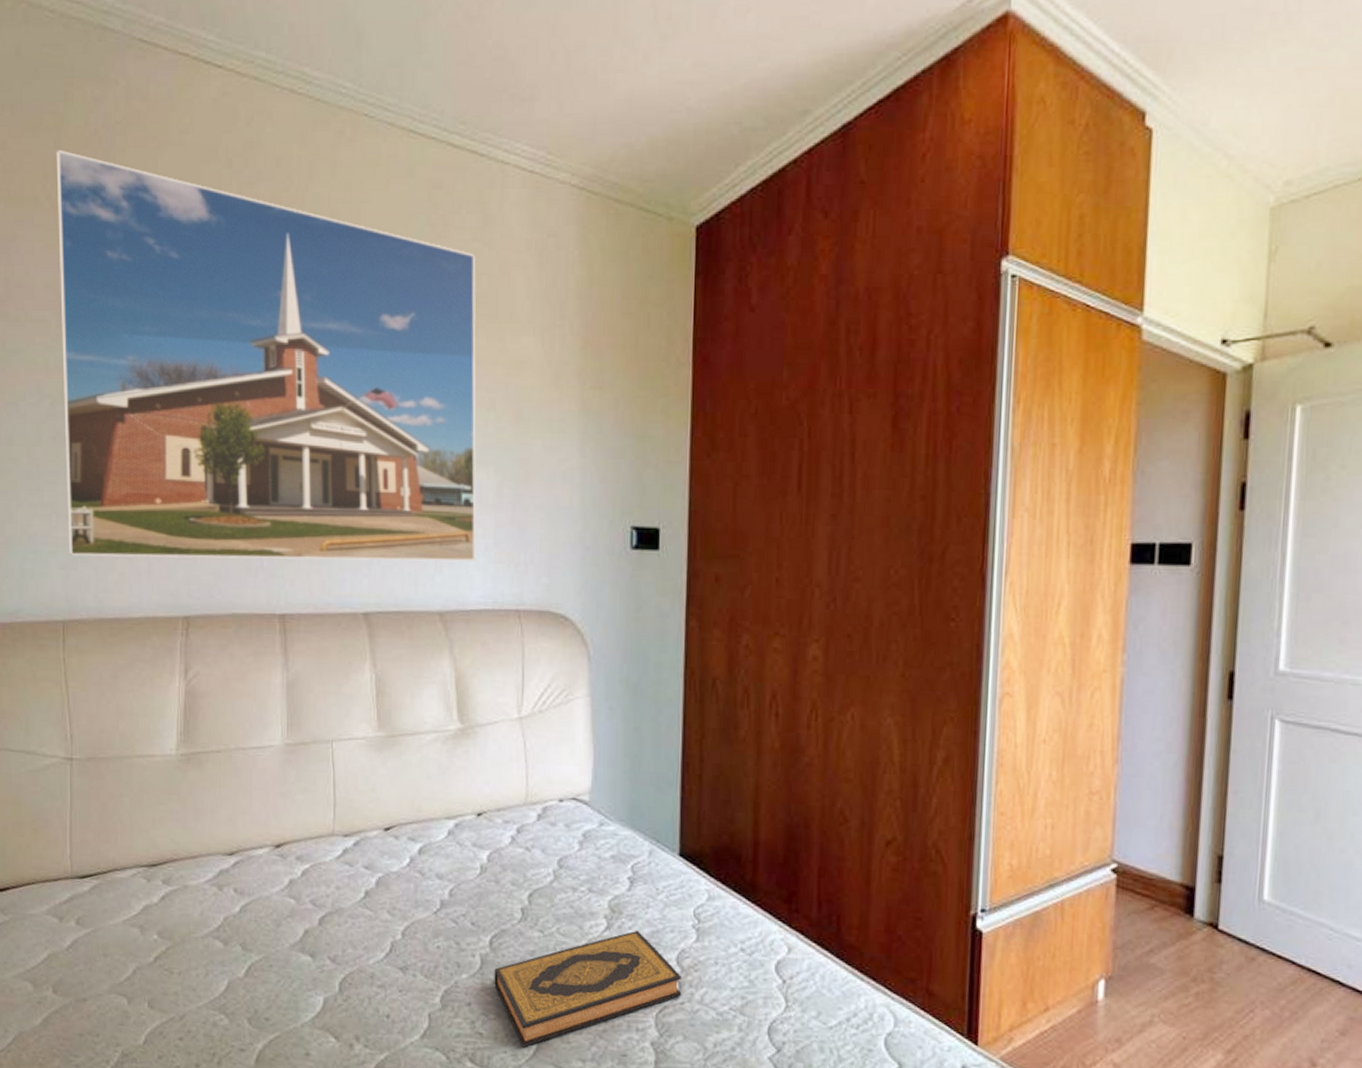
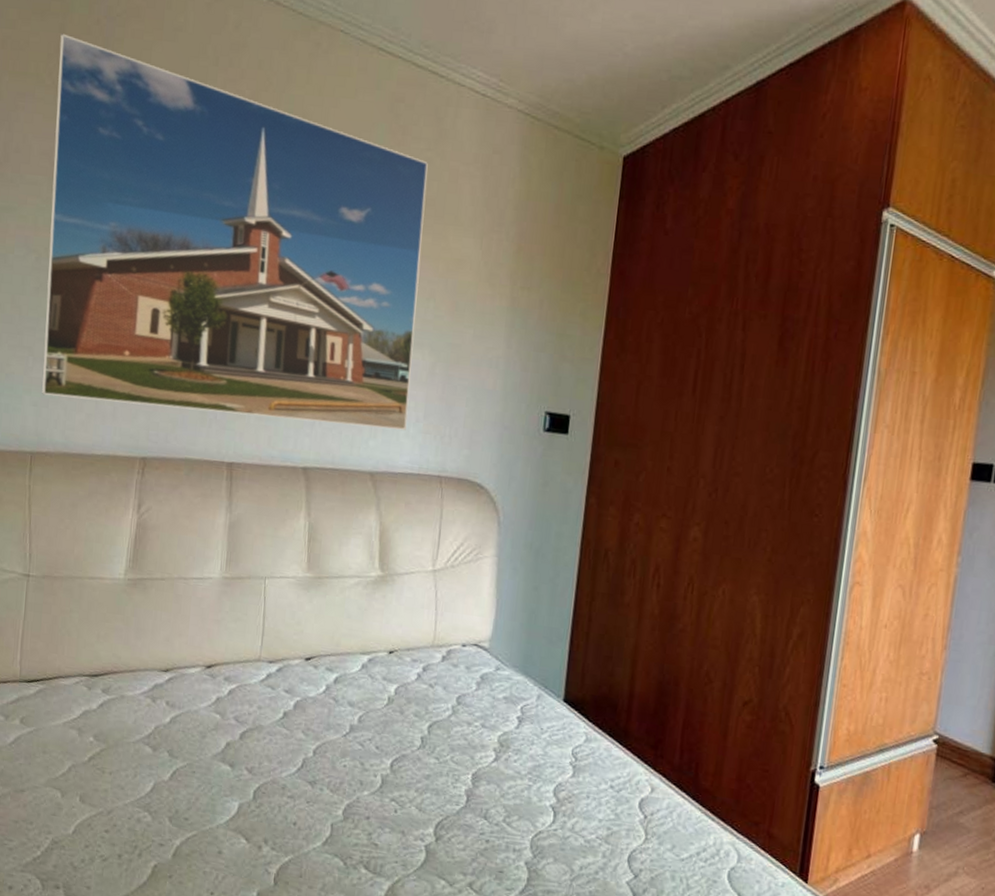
hardback book: present [494,930,682,1048] -> none [391,763,557,859]

